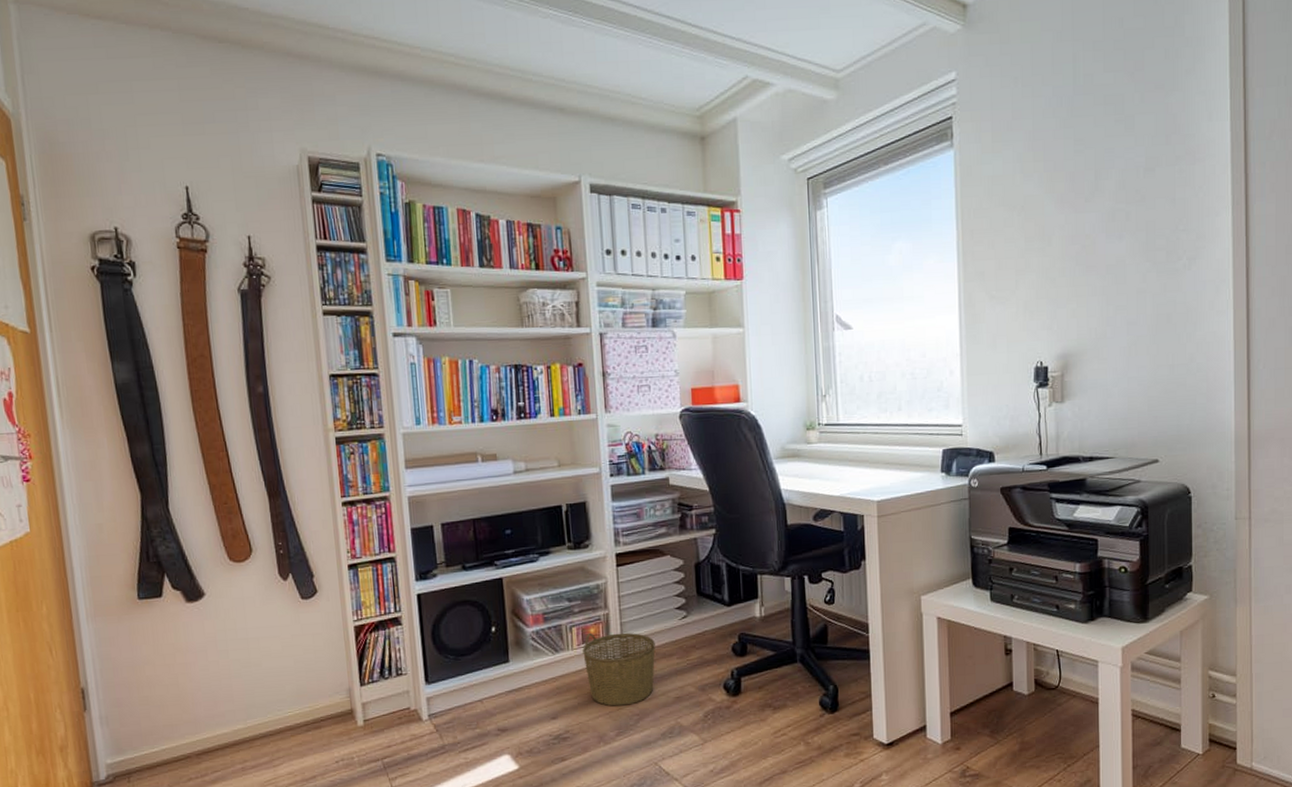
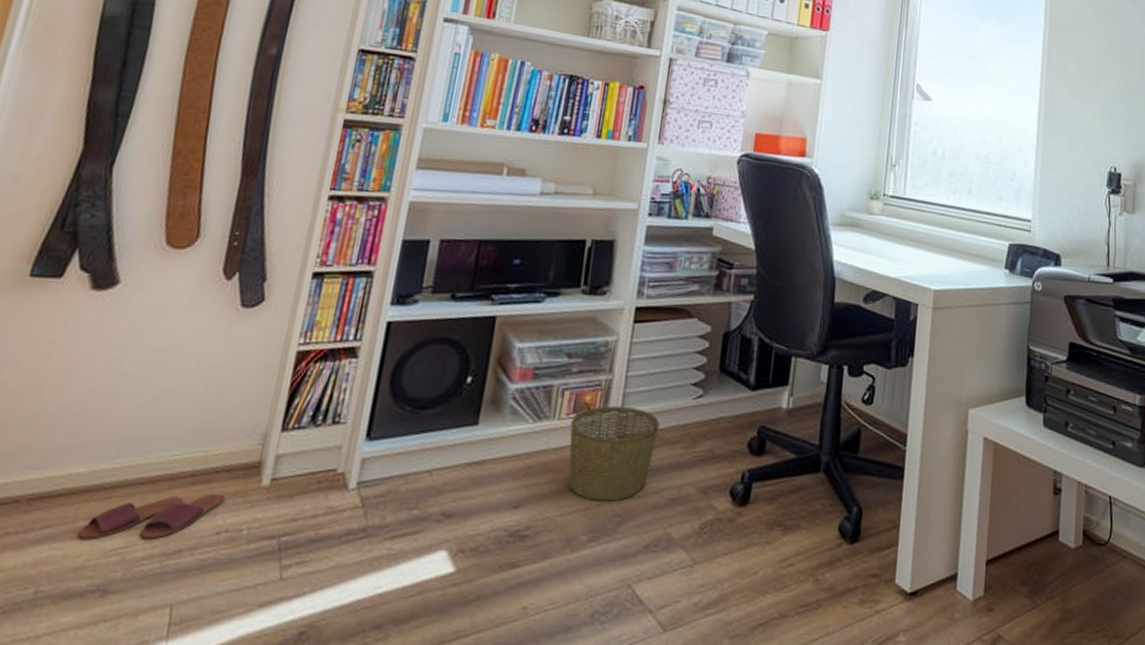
slippers: none [239,735,334,776] -> present [78,493,225,539]

